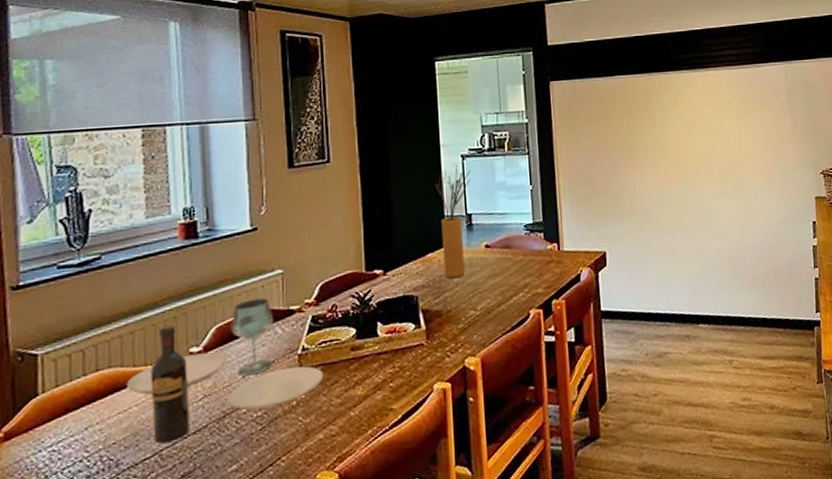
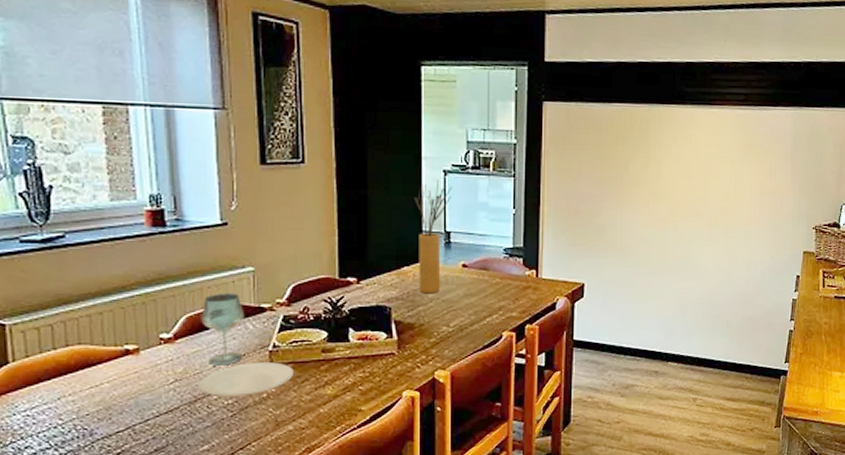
plate: present [127,352,227,395] -> none [98,339,198,373]
wine bottle: present [150,325,191,444] -> none [121,310,162,420]

